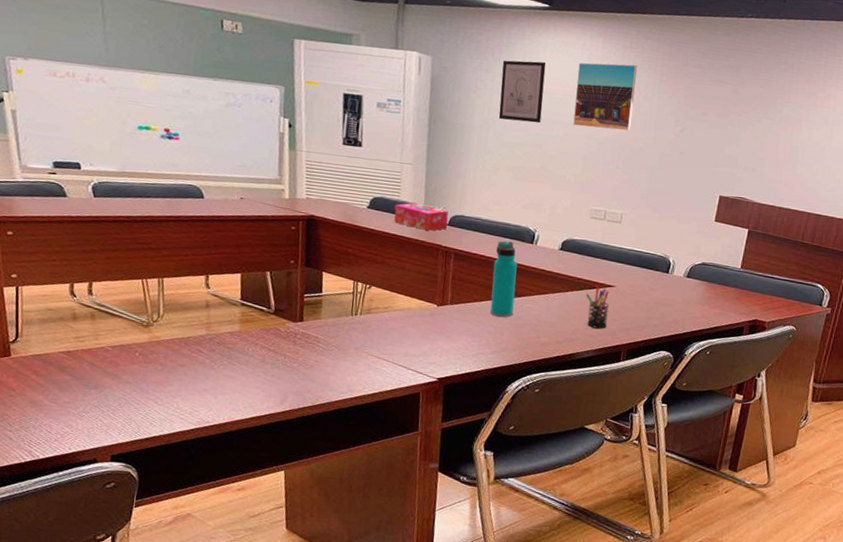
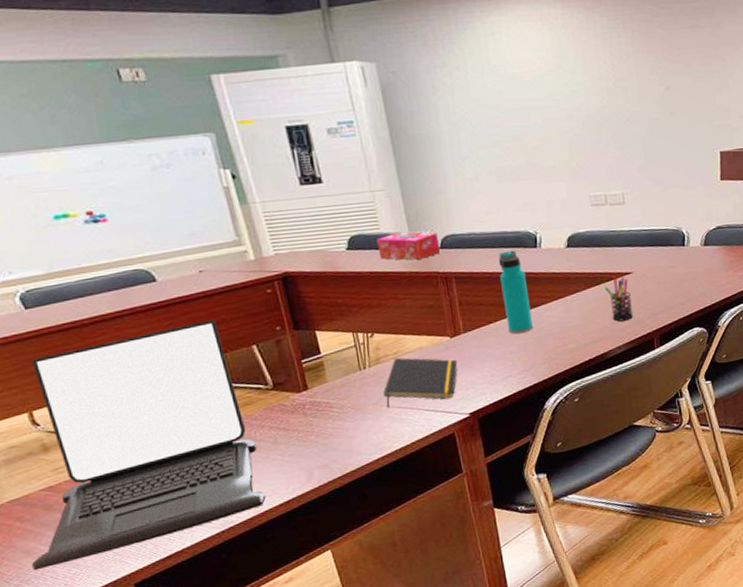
laptop: none [34,239,247,421] -> present [32,320,266,571]
notepad: none [366,312,438,360] -> present [383,357,458,408]
wall art: present [498,60,546,123] -> none [456,44,514,119]
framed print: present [573,62,638,131] -> none [540,27,613,108]

